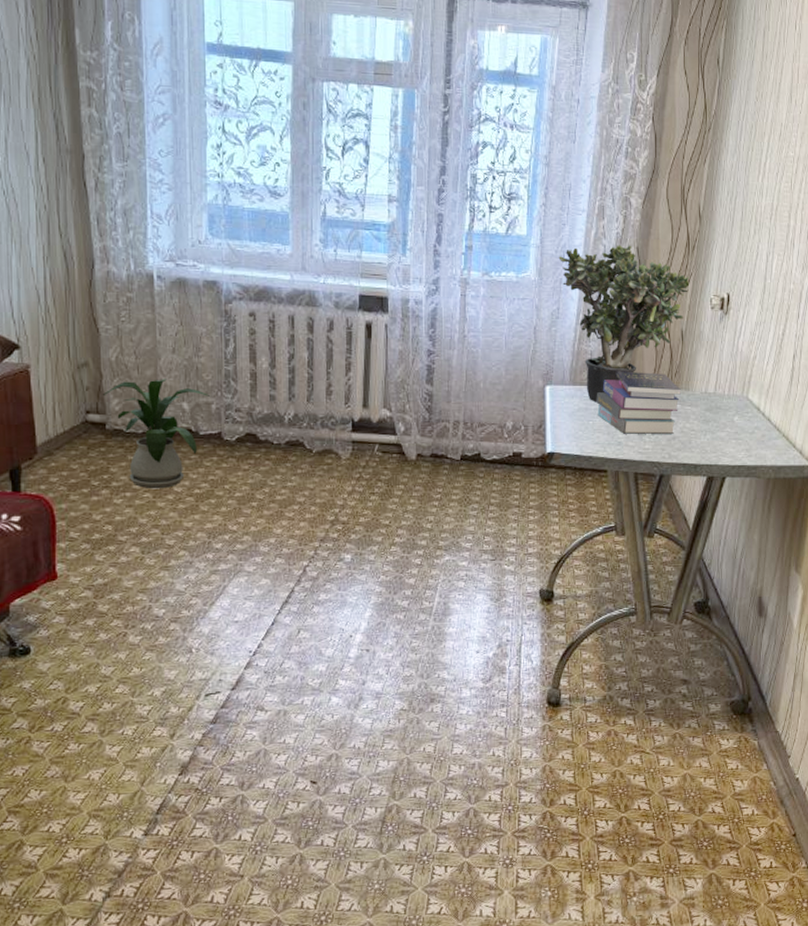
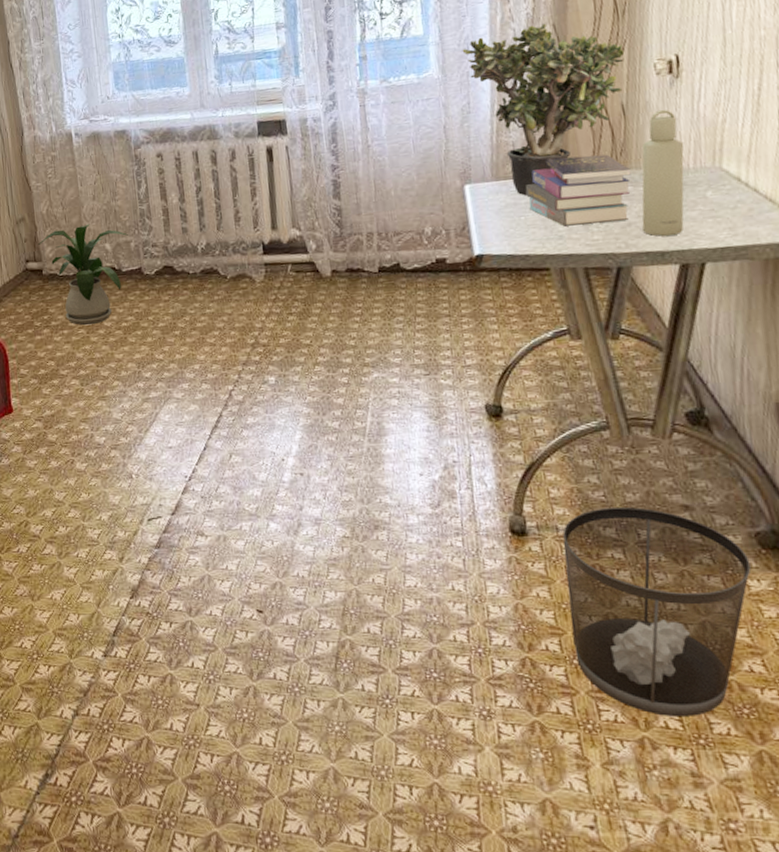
waste bin: none [586,681,724,853] -> present [562,506,751,716]
bottle: none [684,341,724,451] -> present [641,110,684,236]

